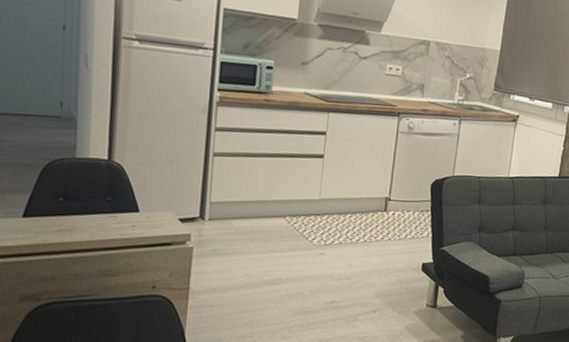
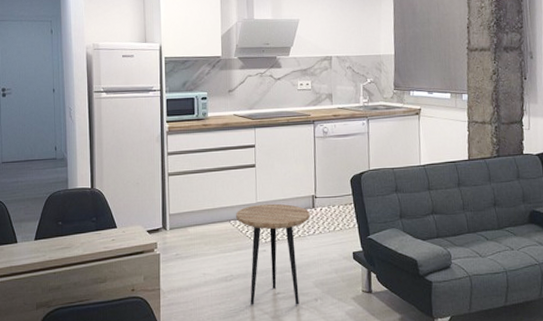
side table: none [293,201,381,316] -> present [236,203,310,305]

